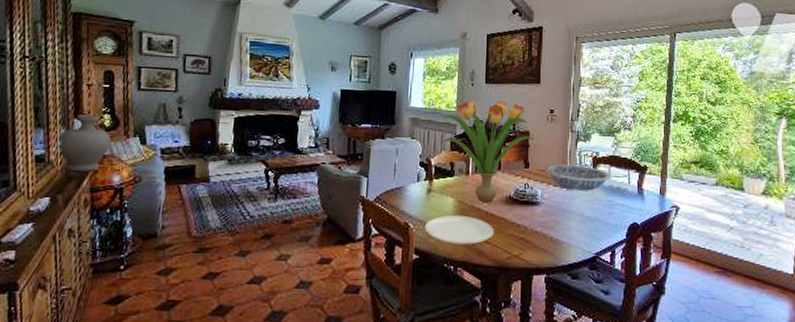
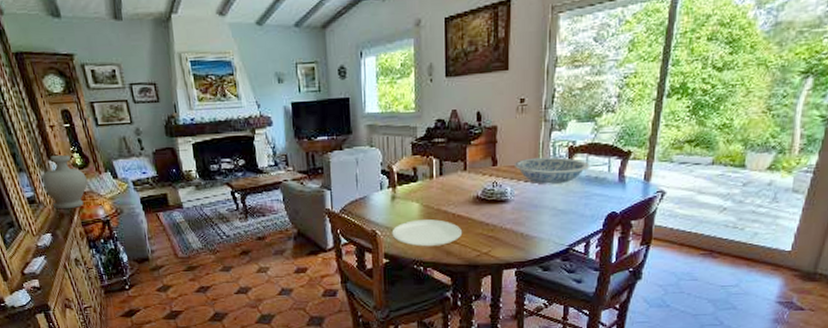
flower arrangement: present [442,99,535,203] -> none [401,94,503,205]

